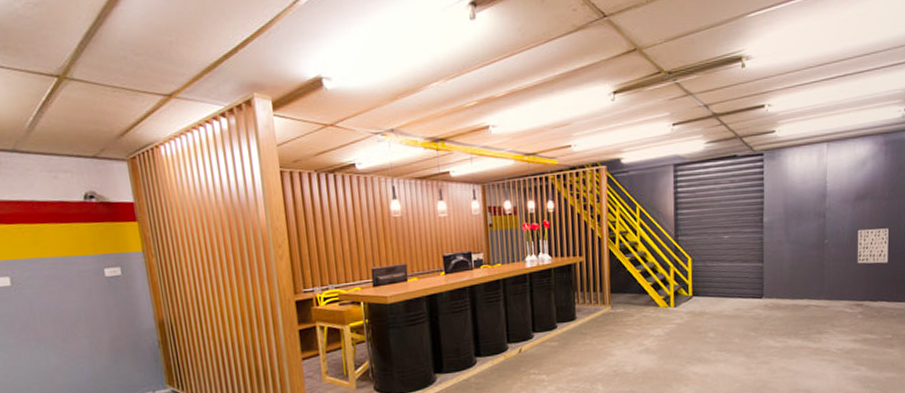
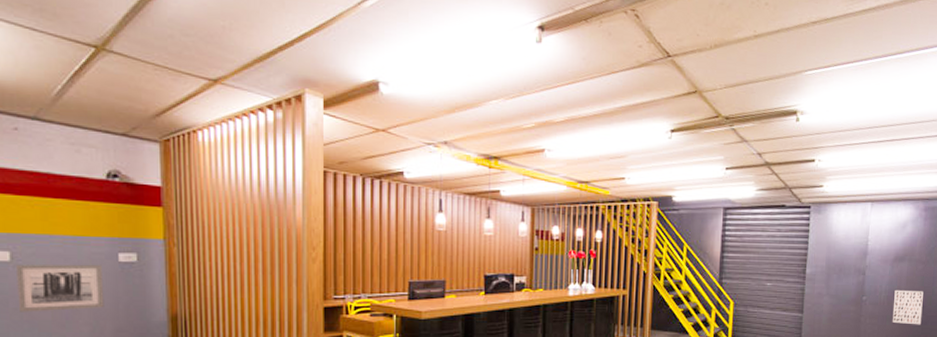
wall art: none [17,281,98,331] -> present [17,264,104,312]

